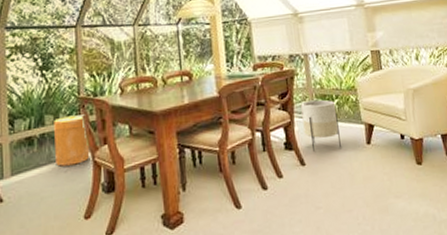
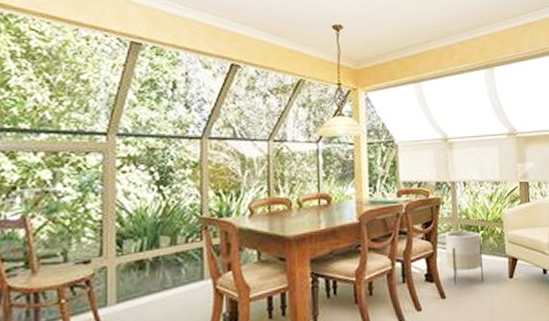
basket: present [54,114,90,167] -> none [170,237,211,294]

